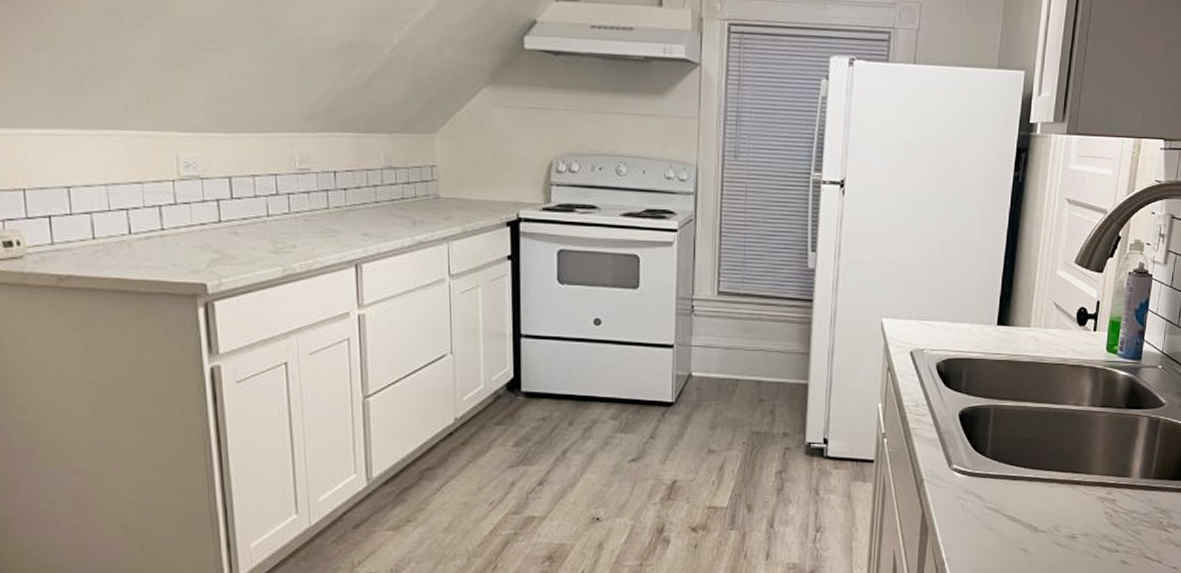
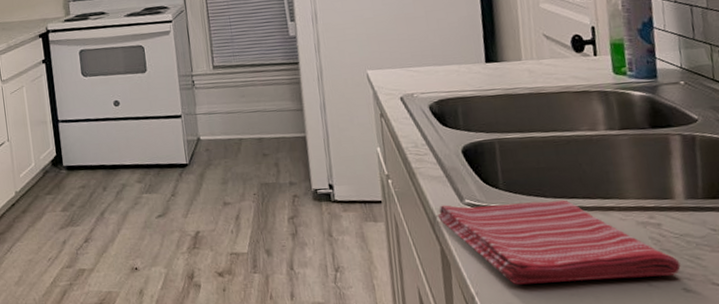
dish towel: none [925,469,1124,552] -> present [437,199,681,285]

